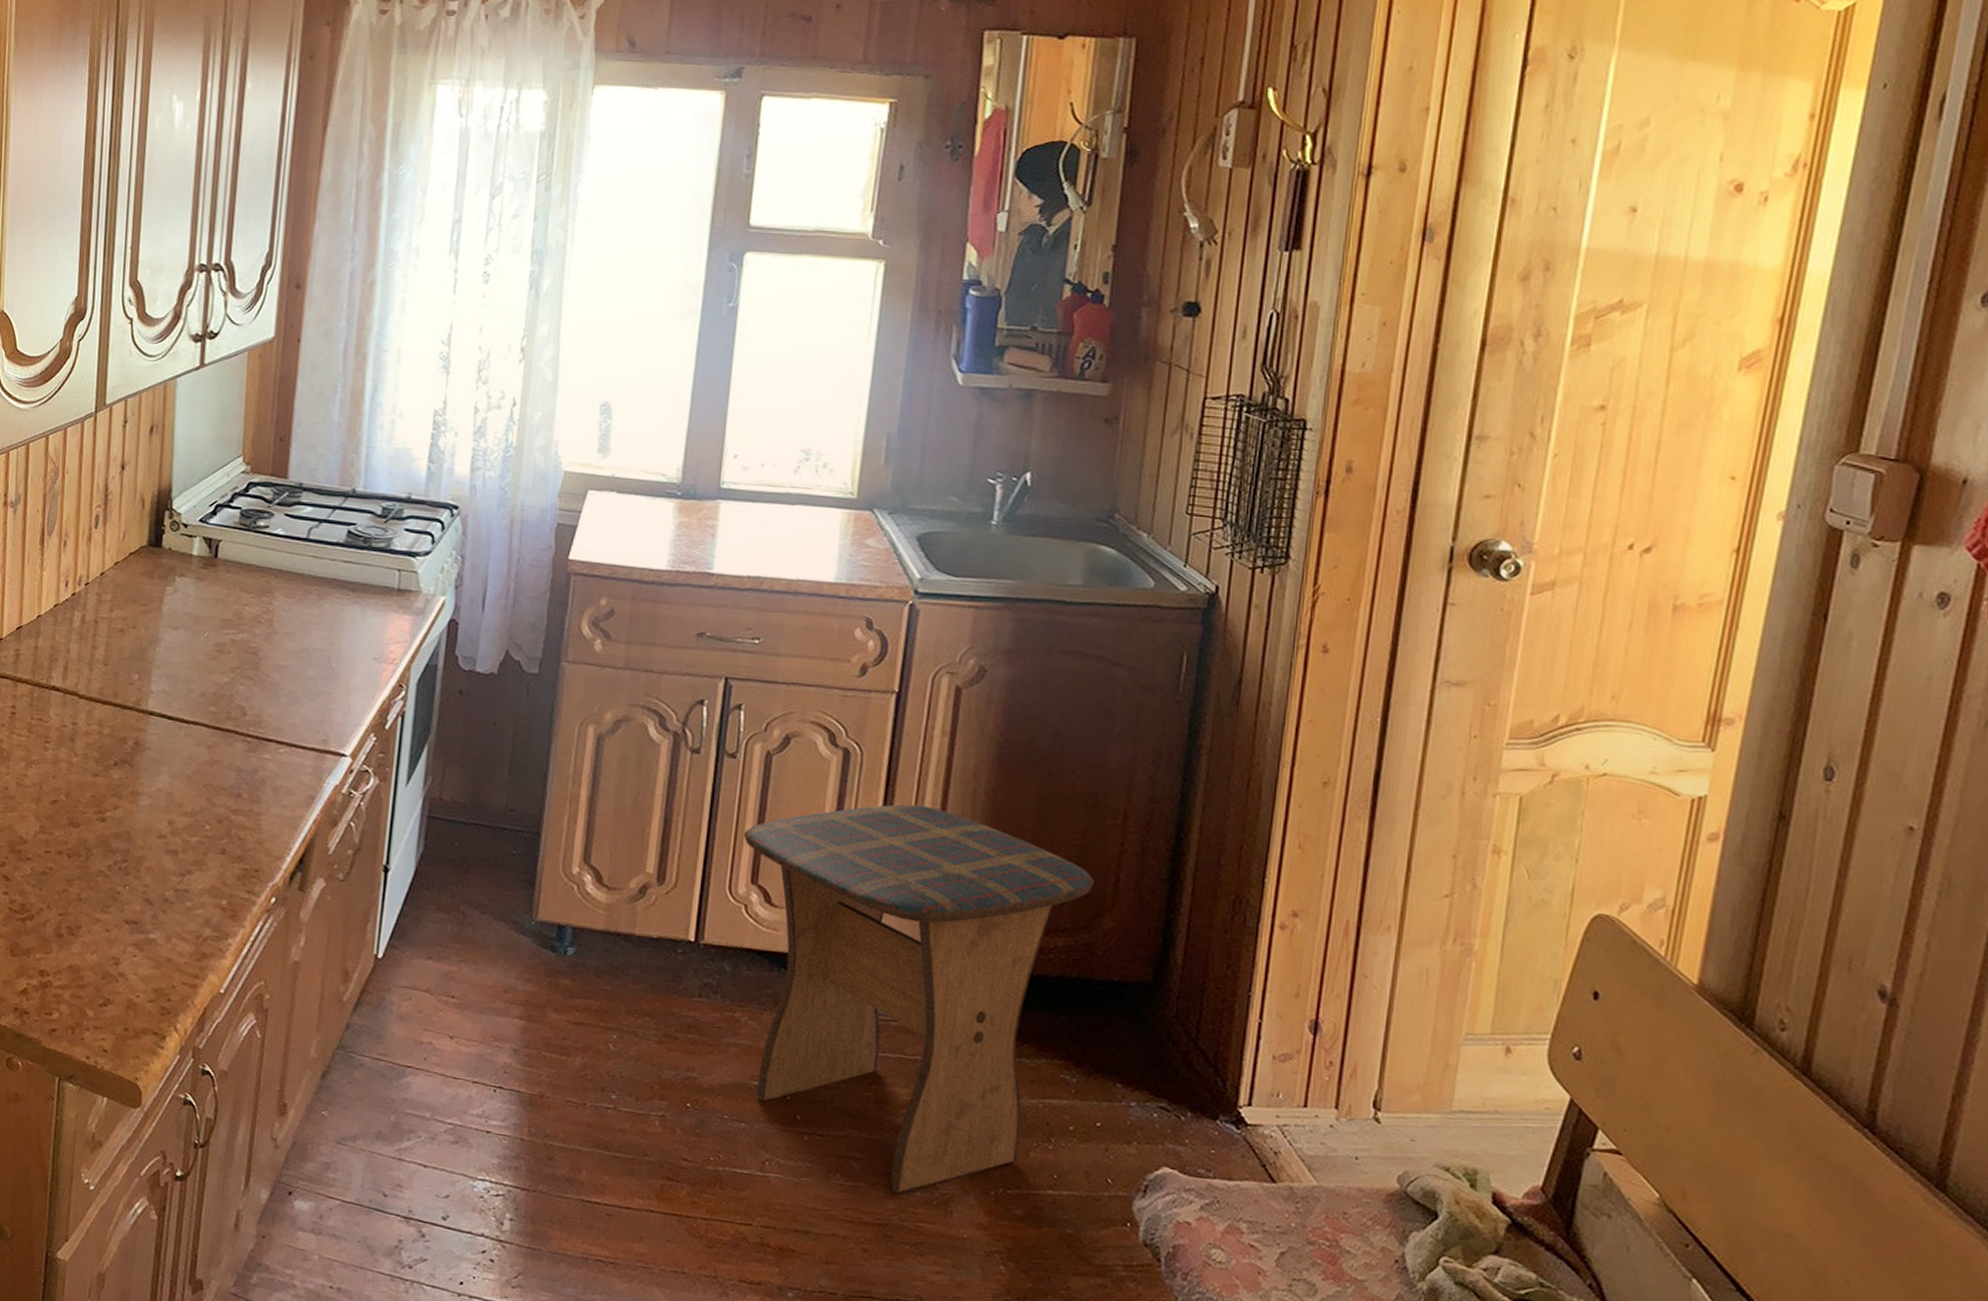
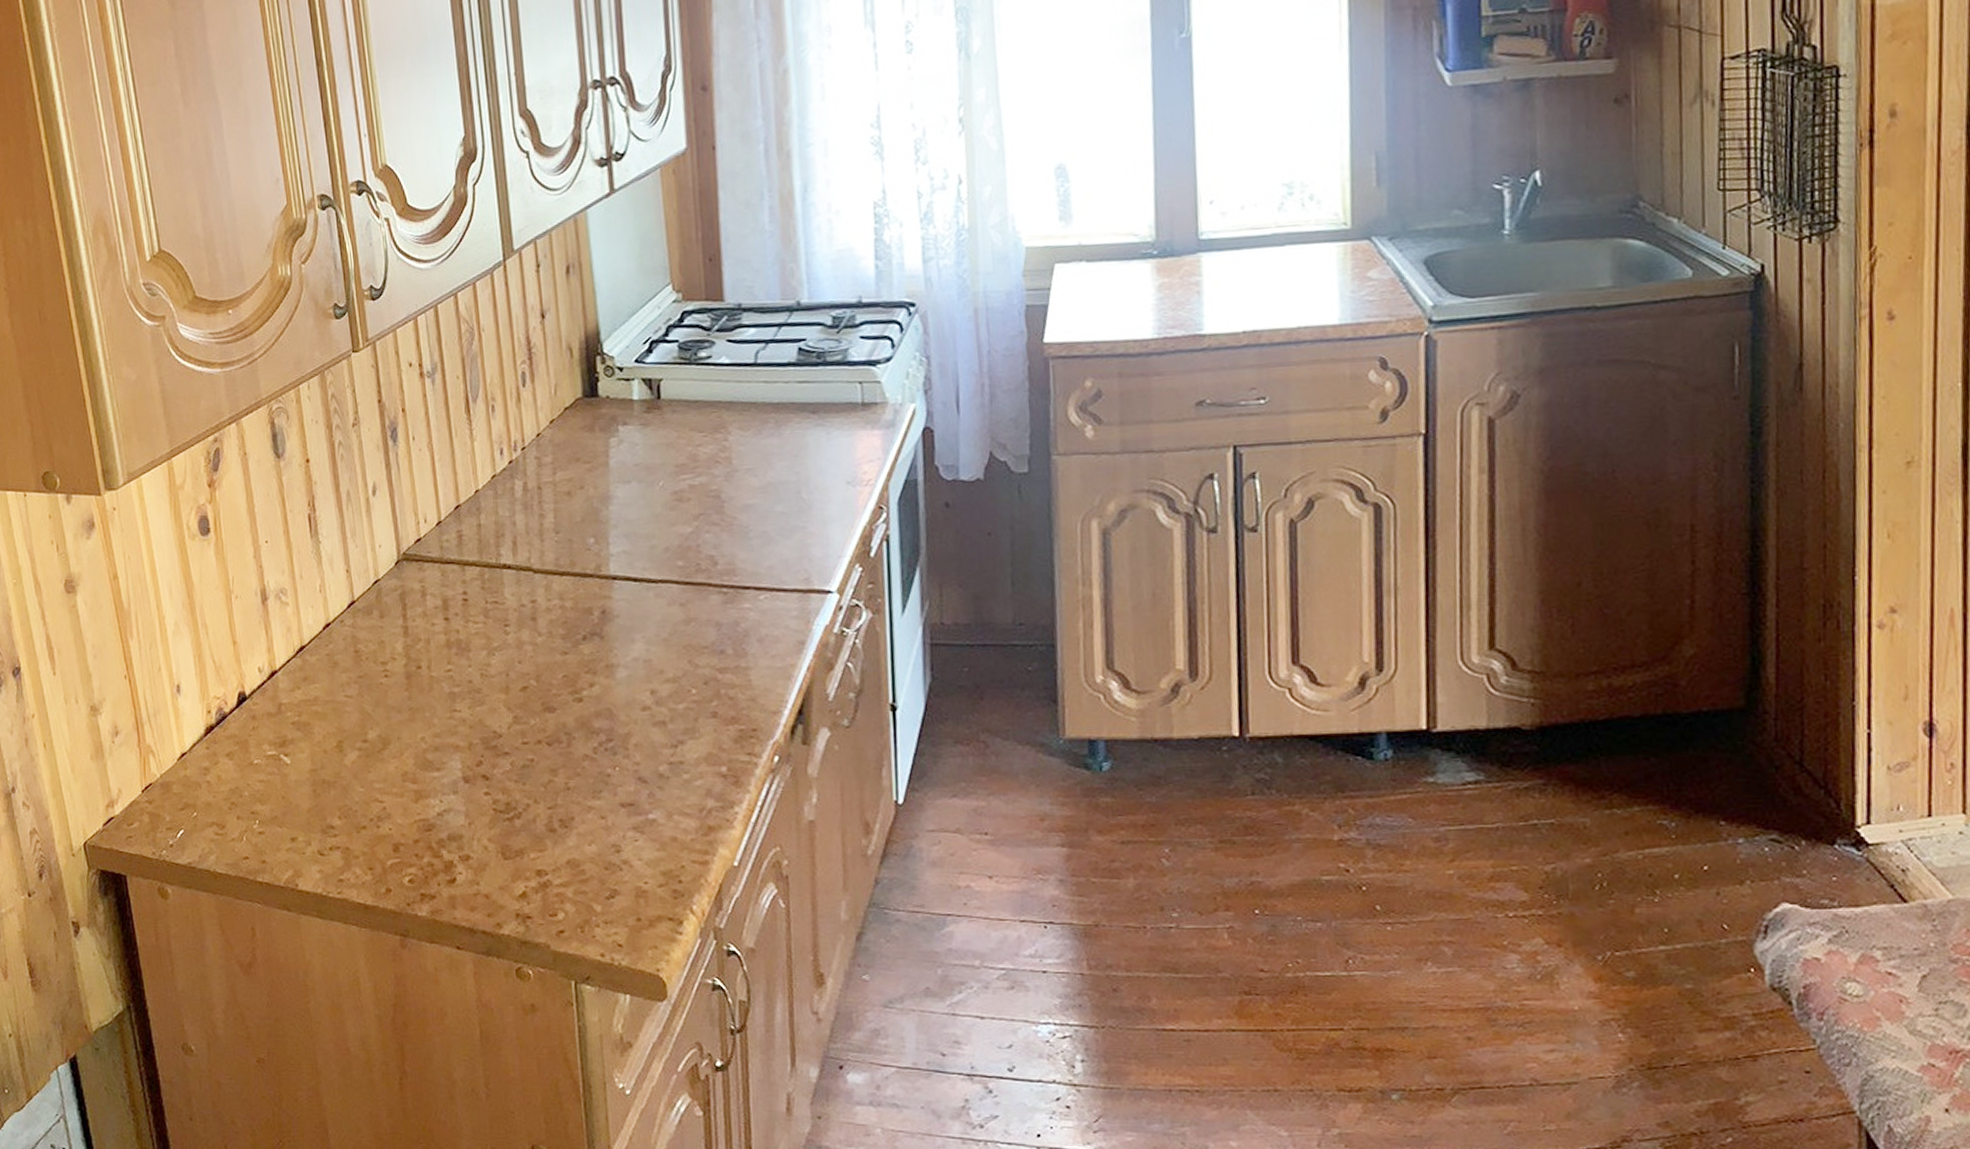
stool: present [744,804,1094,1193] -> none [1277,552,1668,973]

